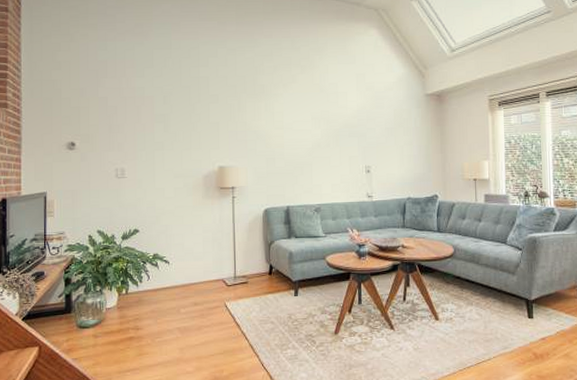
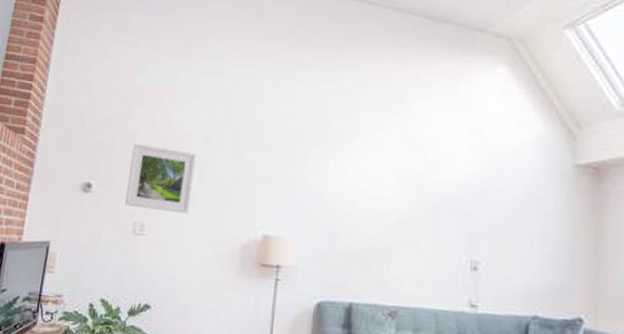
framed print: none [106,107,159,158] -> present [125,143,197,214]

